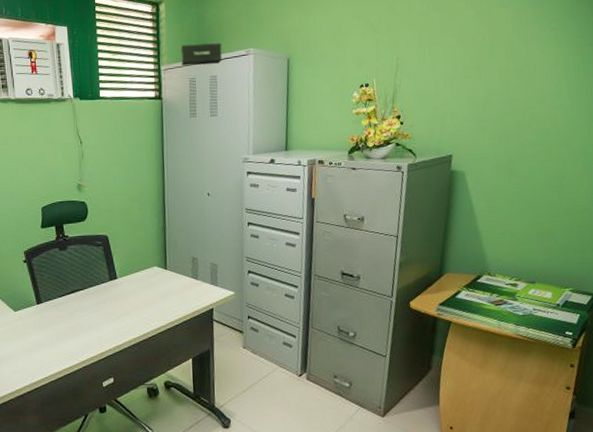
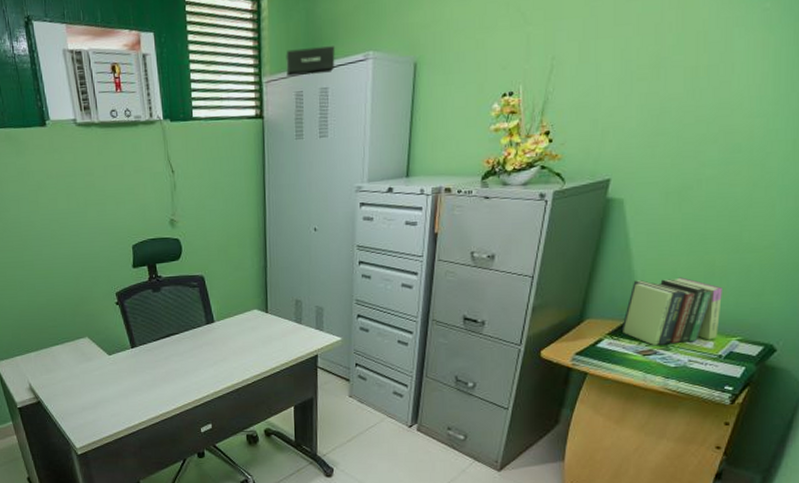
books: none [475,237,554,296] -> present [621,277,722,345]

